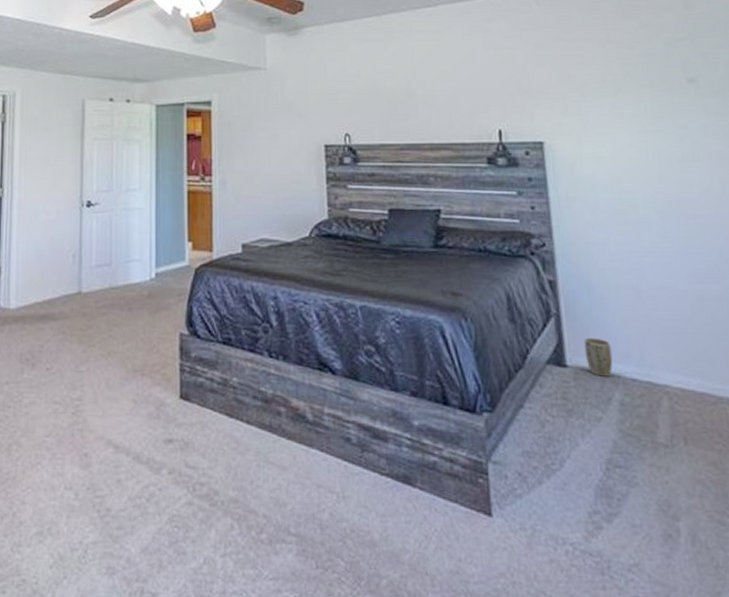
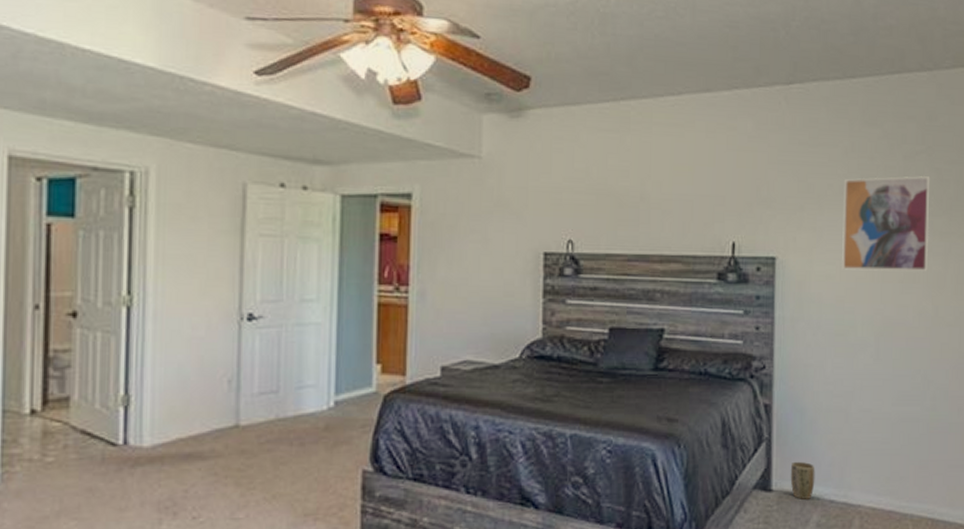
wall art: none [604,60,707,151] -> present [841,175,930,272]

